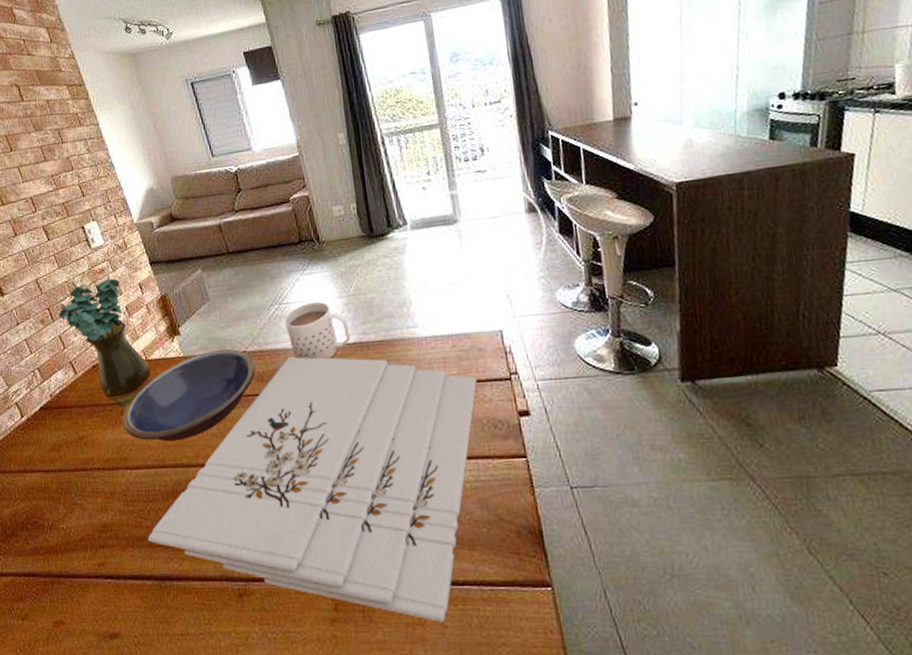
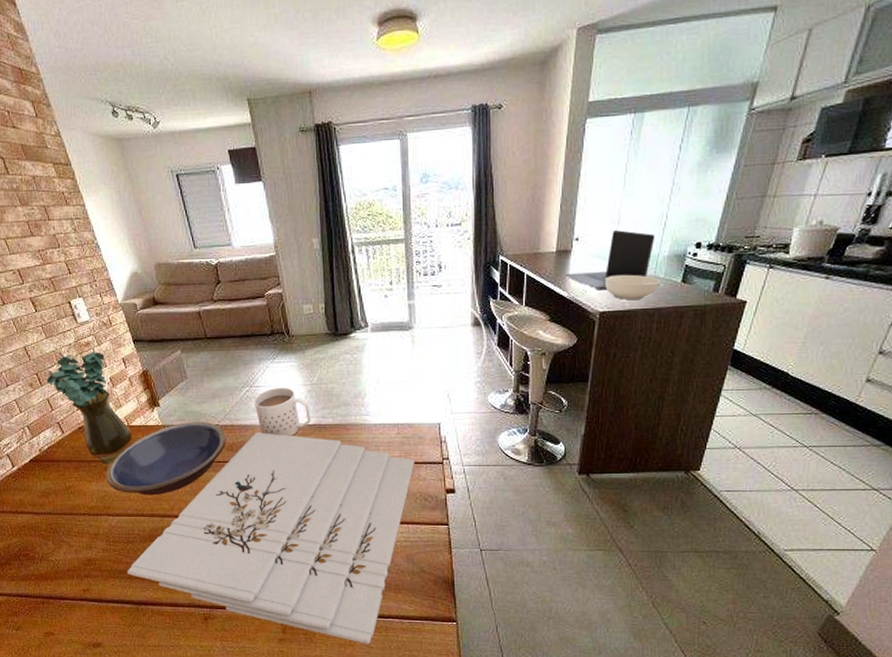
laptop computer: none [628,88,729,158] -> present [565,230,655,290]
bowl: none [674,135,744,166] -> present [604,274,660,301]

